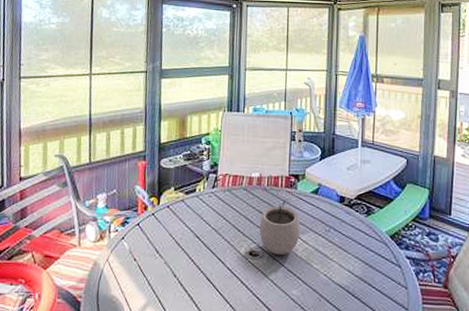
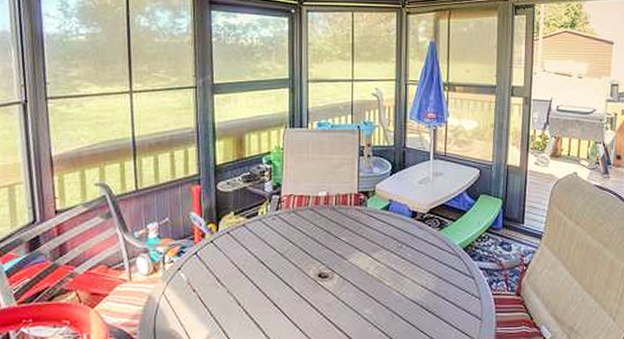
plant pot: present [259,200,301,255] -> none [328,219,371,275]

